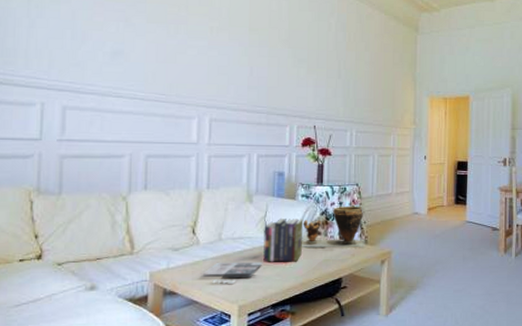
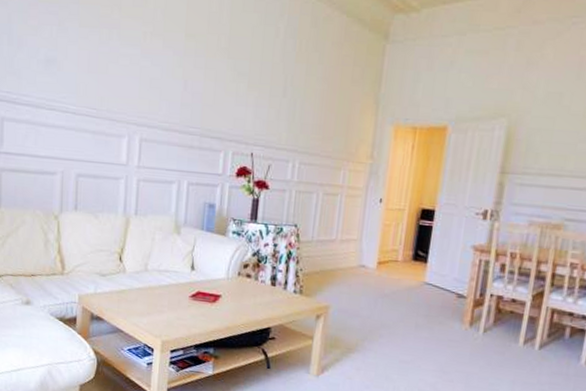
magazine: present [201,262,263,285] -> none [126,293,188,319]
books: present [263,219,304,262] -> none [188,255,233,304]
clay pot: present [301,205,364,248] -> none [228,248,300,298]

